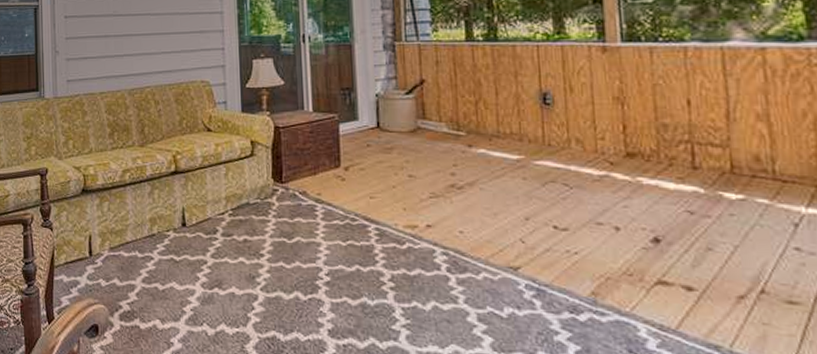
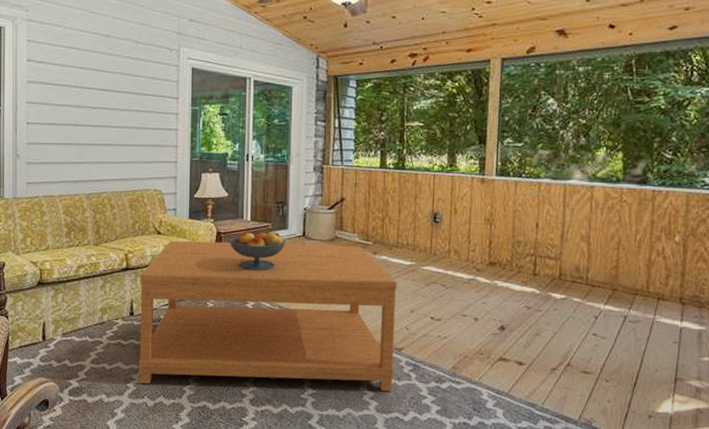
coffee table: none [190,137,511,324] -> present [138,240,397,392]
fruit bowl: none [289,123,358,172] -> present [229,231,286,271]

